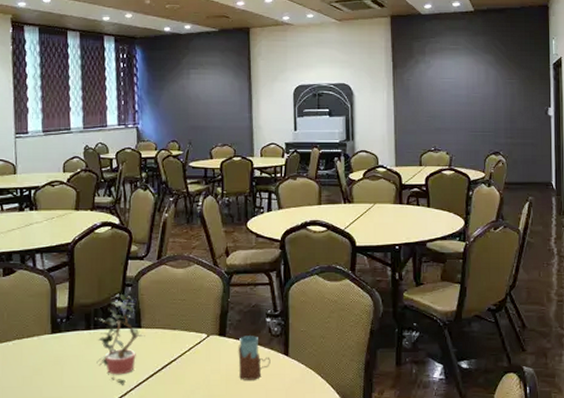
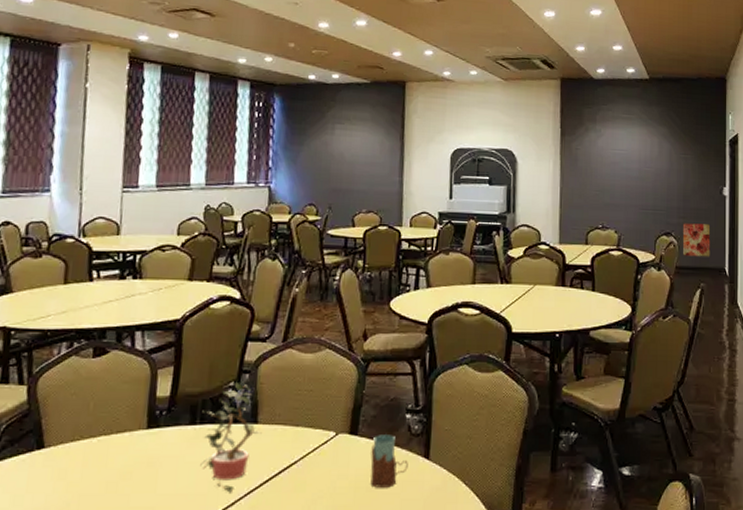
wall art: none [510,142,538,173] -> present [682,223,711,257]

